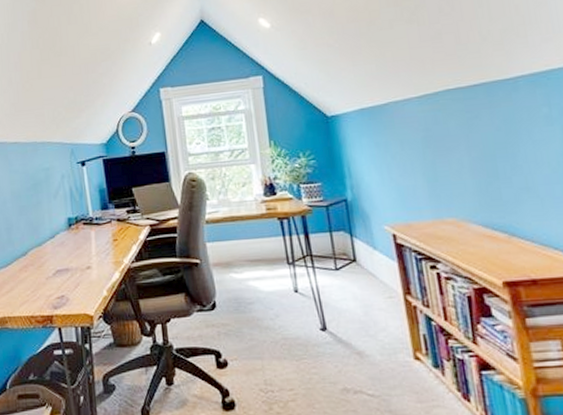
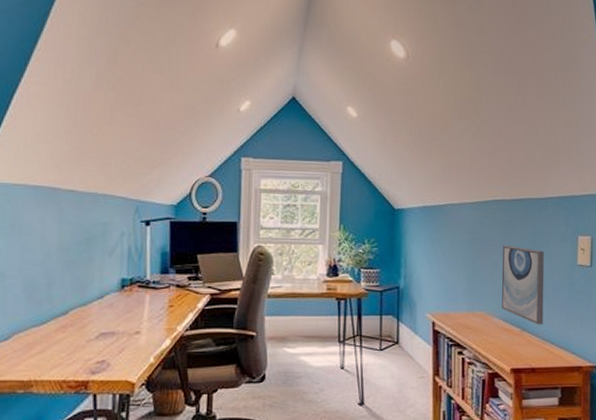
wall art: none [466,138,538,228] -> present [501,245,545,325]

